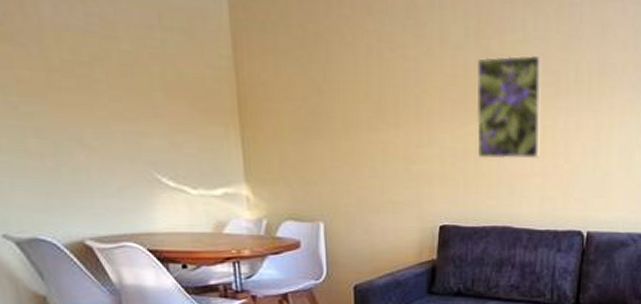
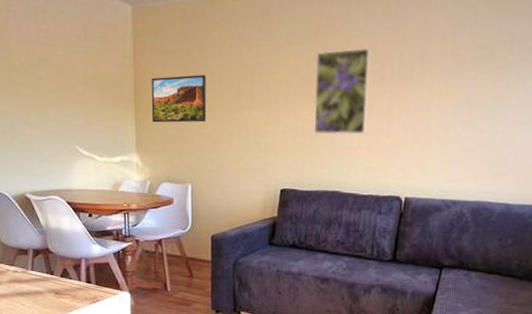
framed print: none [261,82,340,144] -> present [151,75,207,123]

